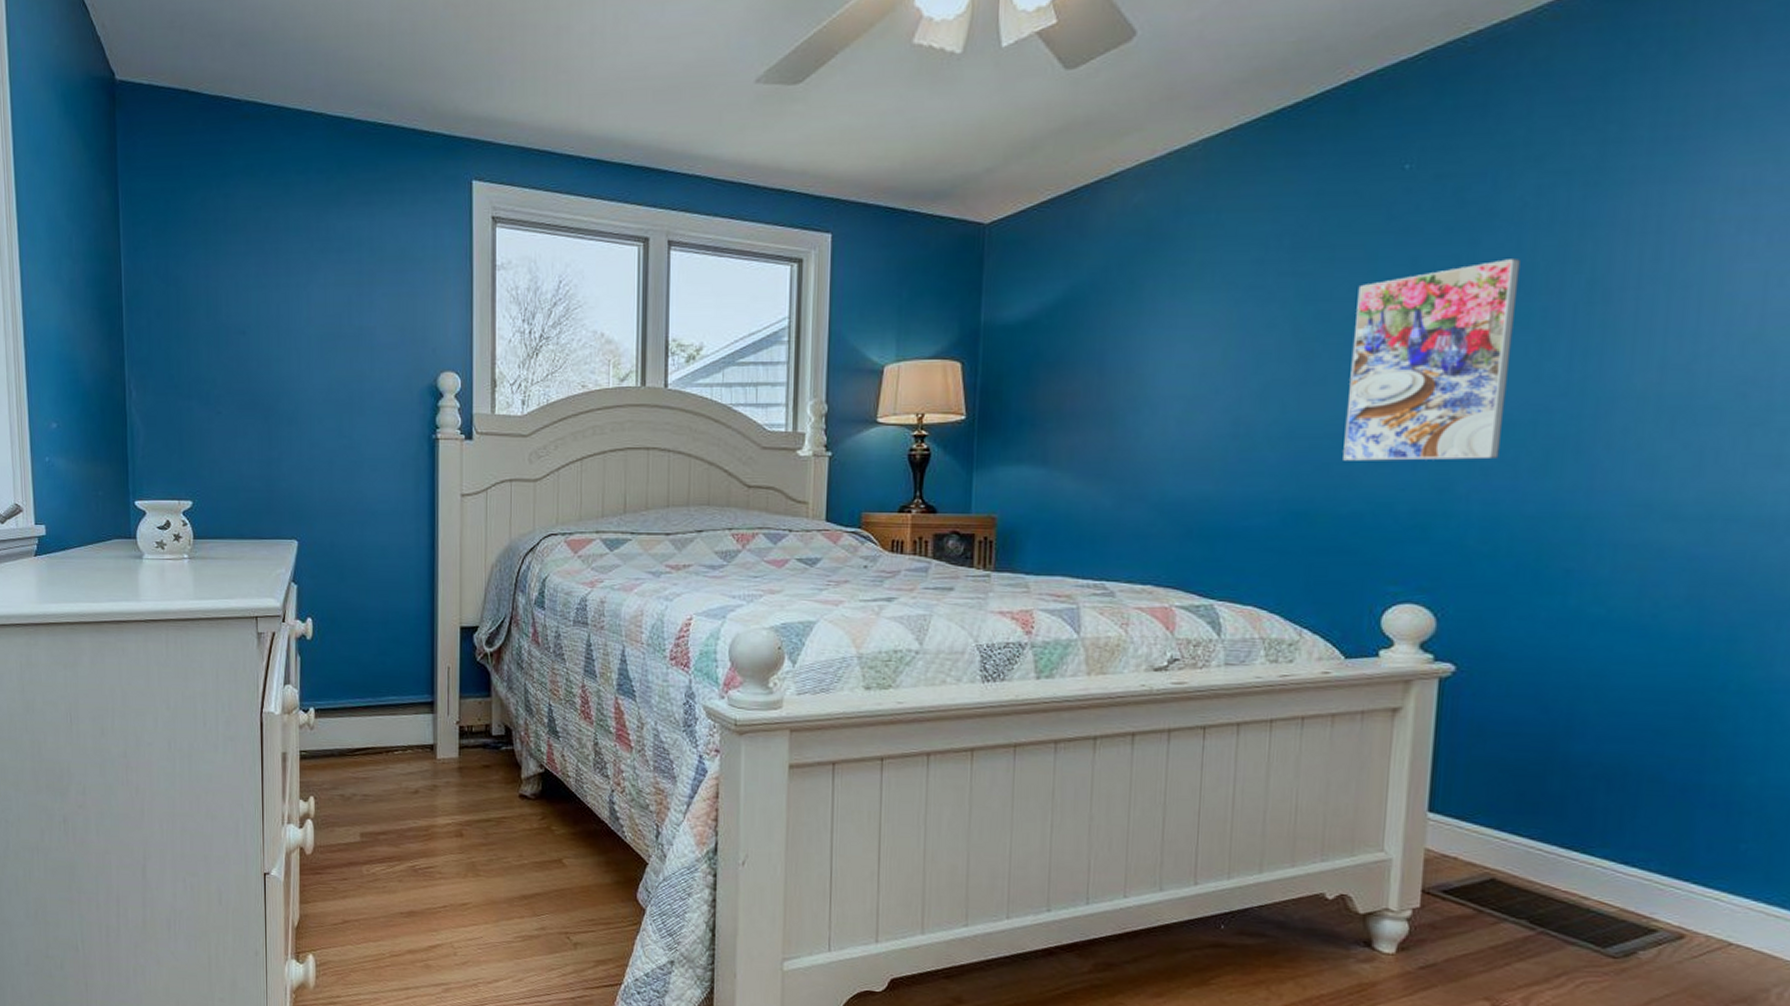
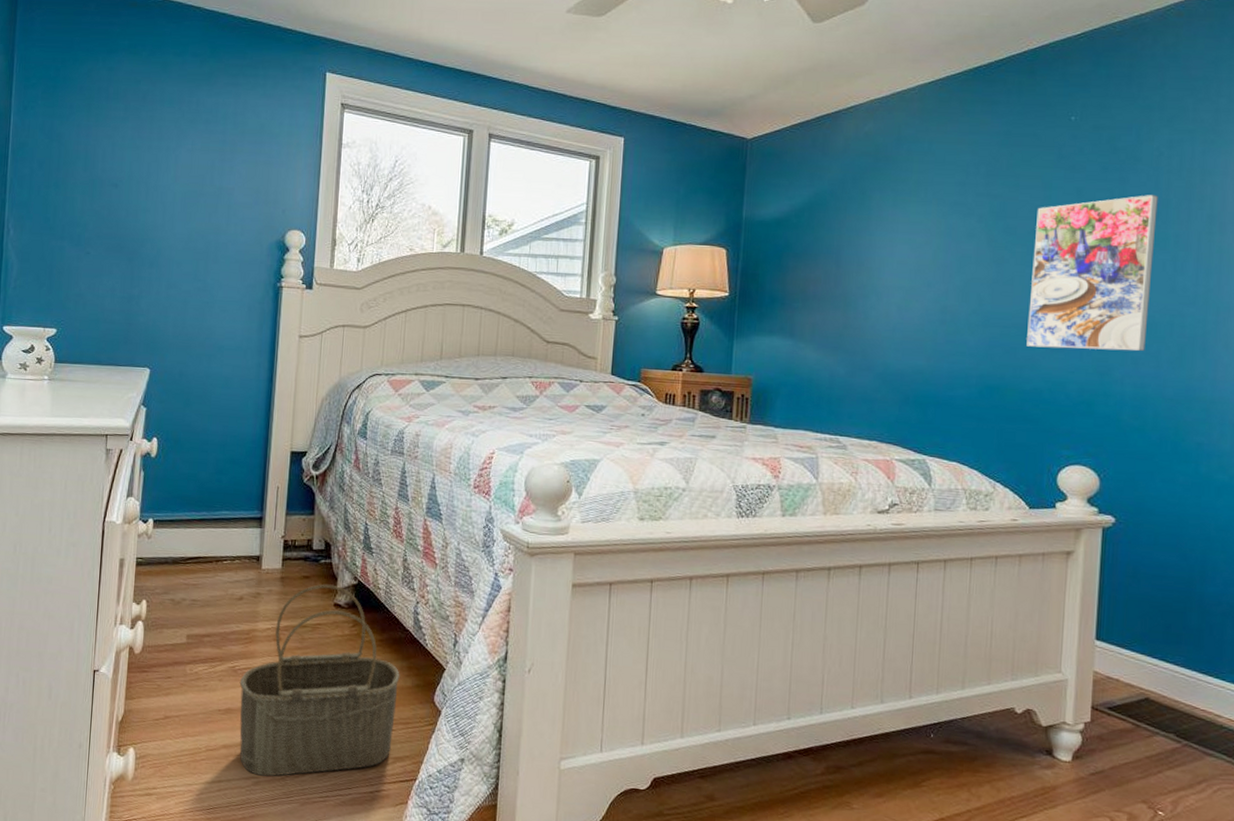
wicker basket: none [421,773,597,983] -> present [239,584,400,777]

